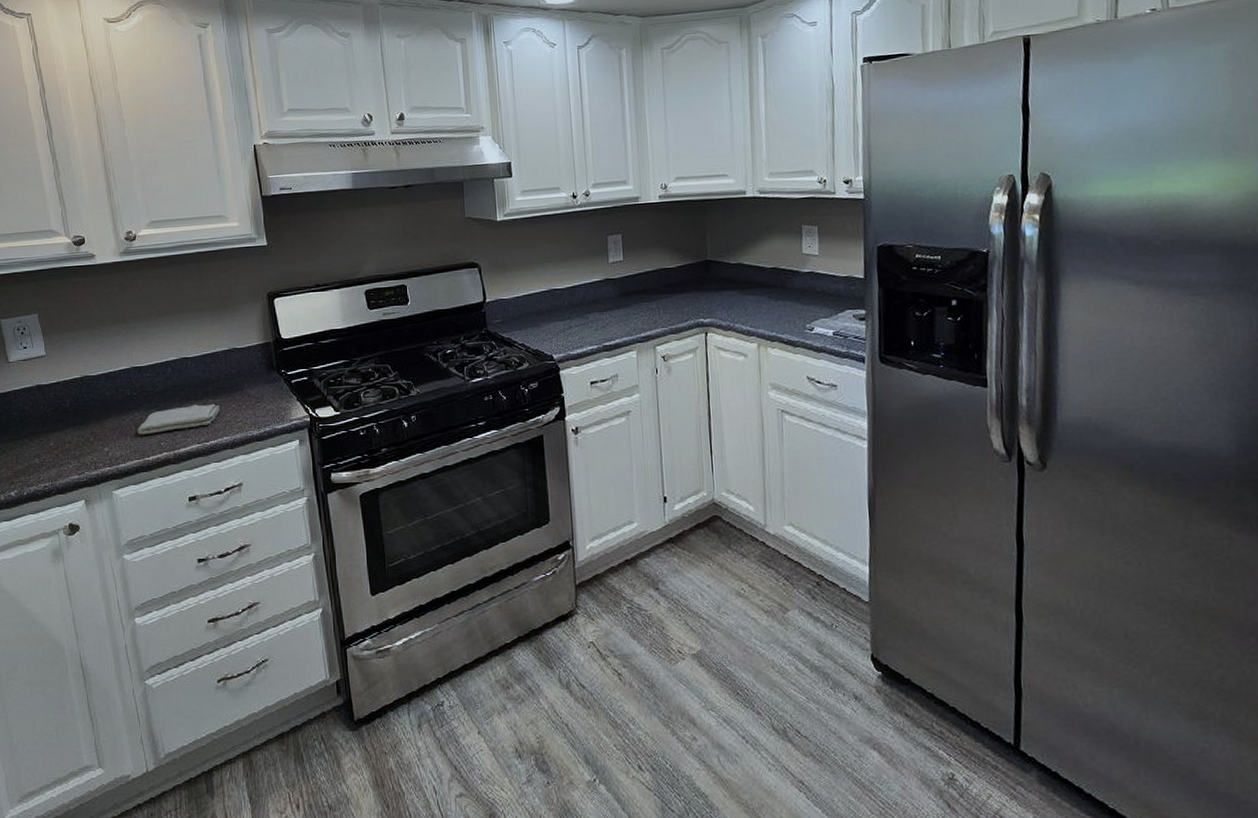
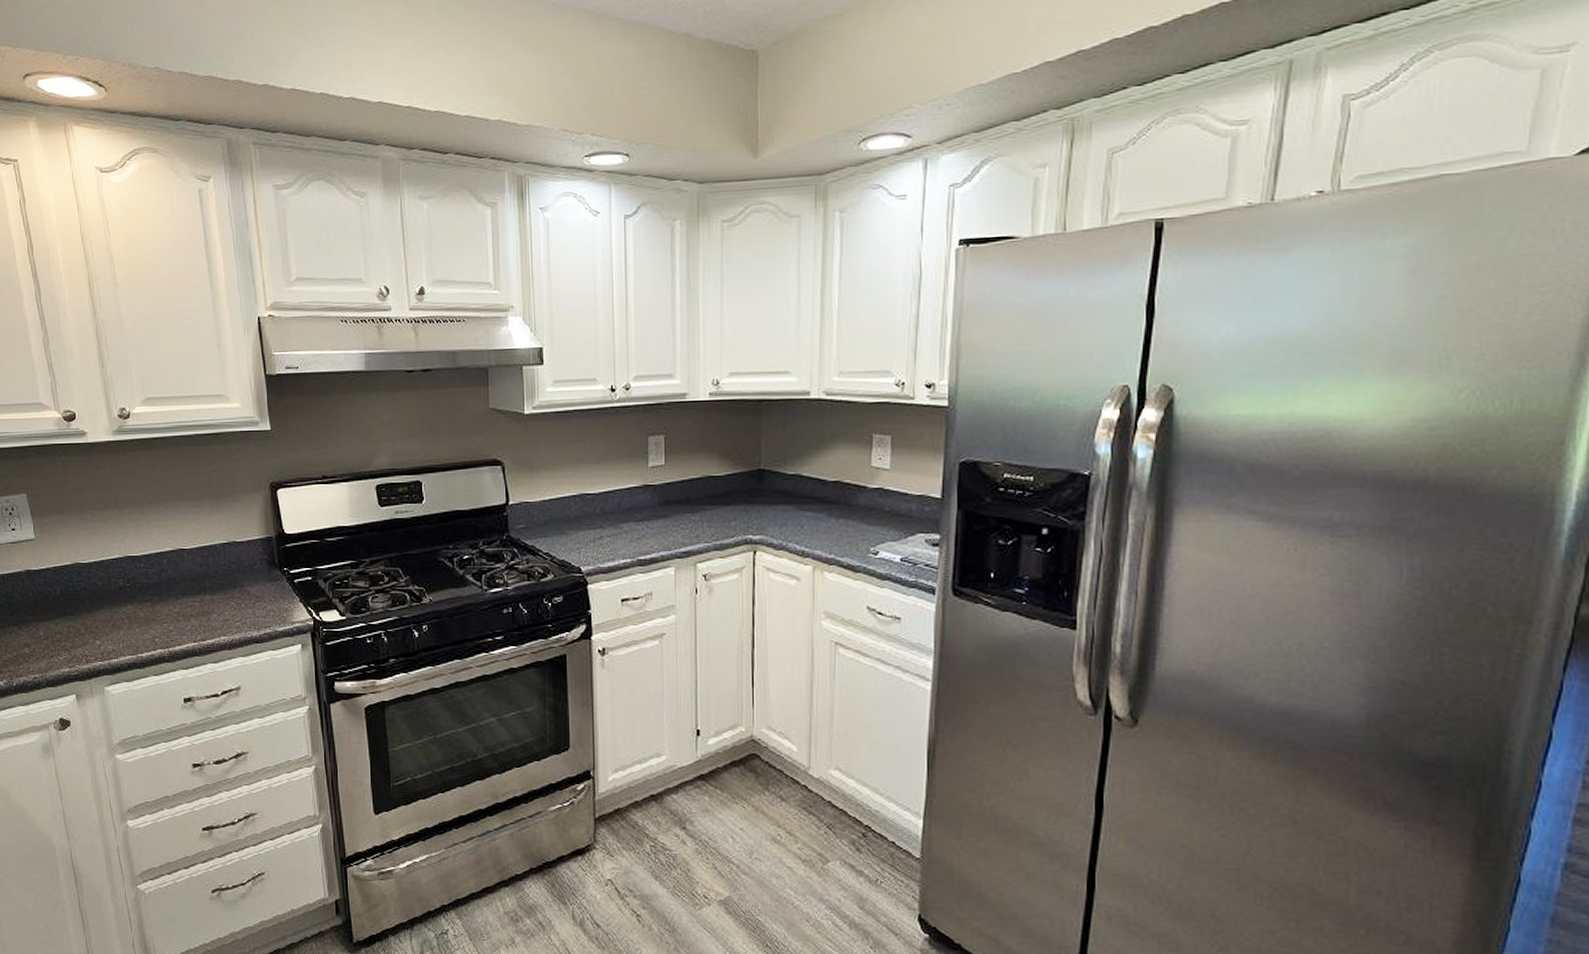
washcloth: present [137,403,220,435] -> none [131,600,217,629]

